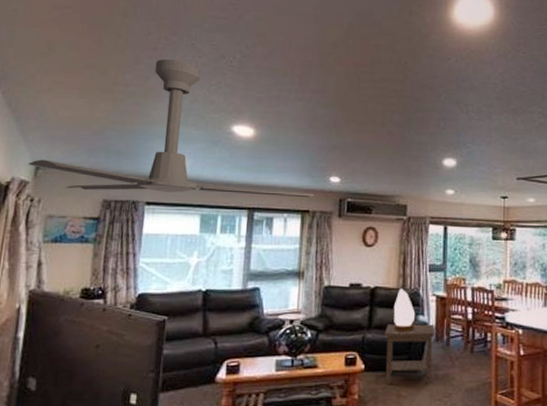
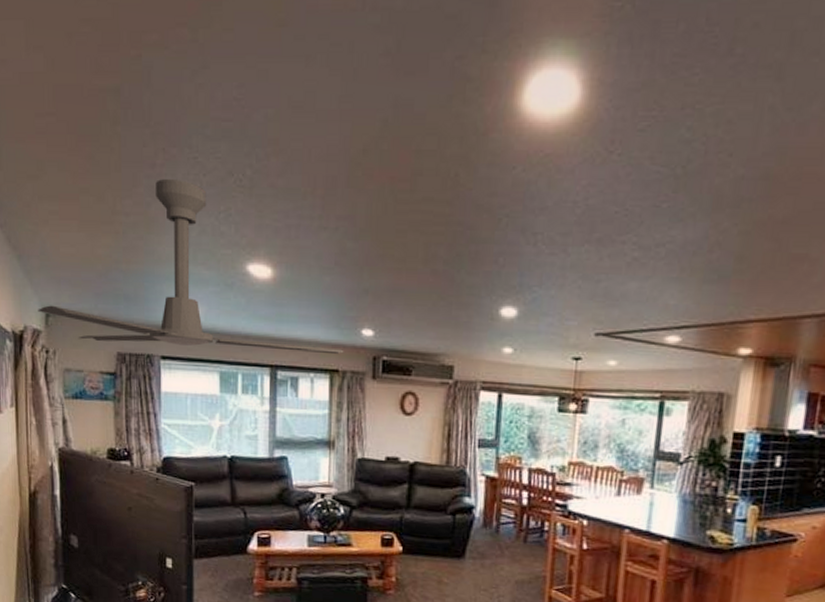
side table: present [384,324,436,385] -> none [425,505,484,574]
table lamp: present [393,288,416,331] -> none [435,465,461,514]

